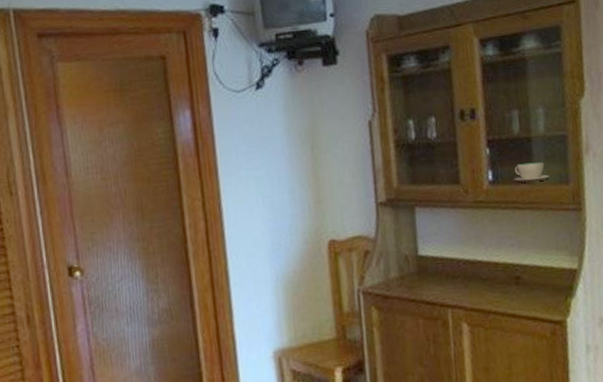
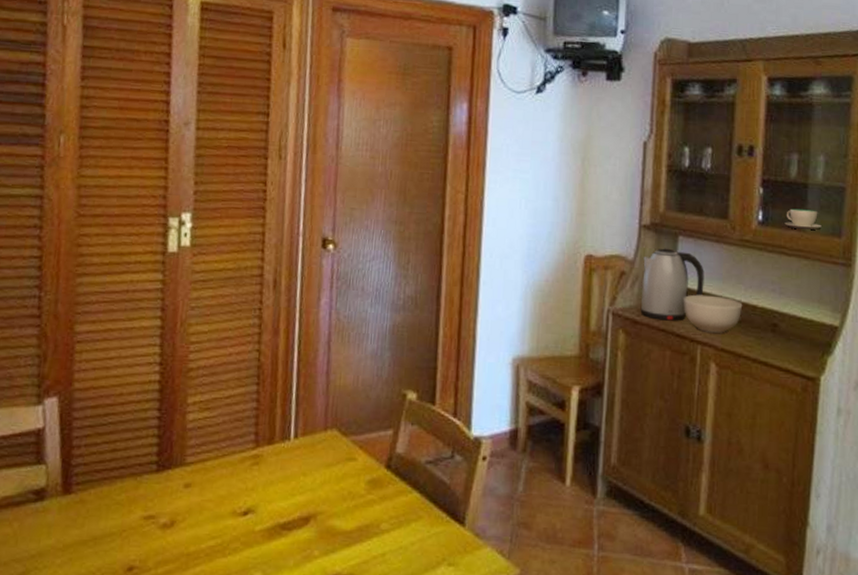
kettle: none [384,221,447,292] -> present [640,248,704,321]
bowl: none [429,259,485,296] -> present [684,294,743,333]

